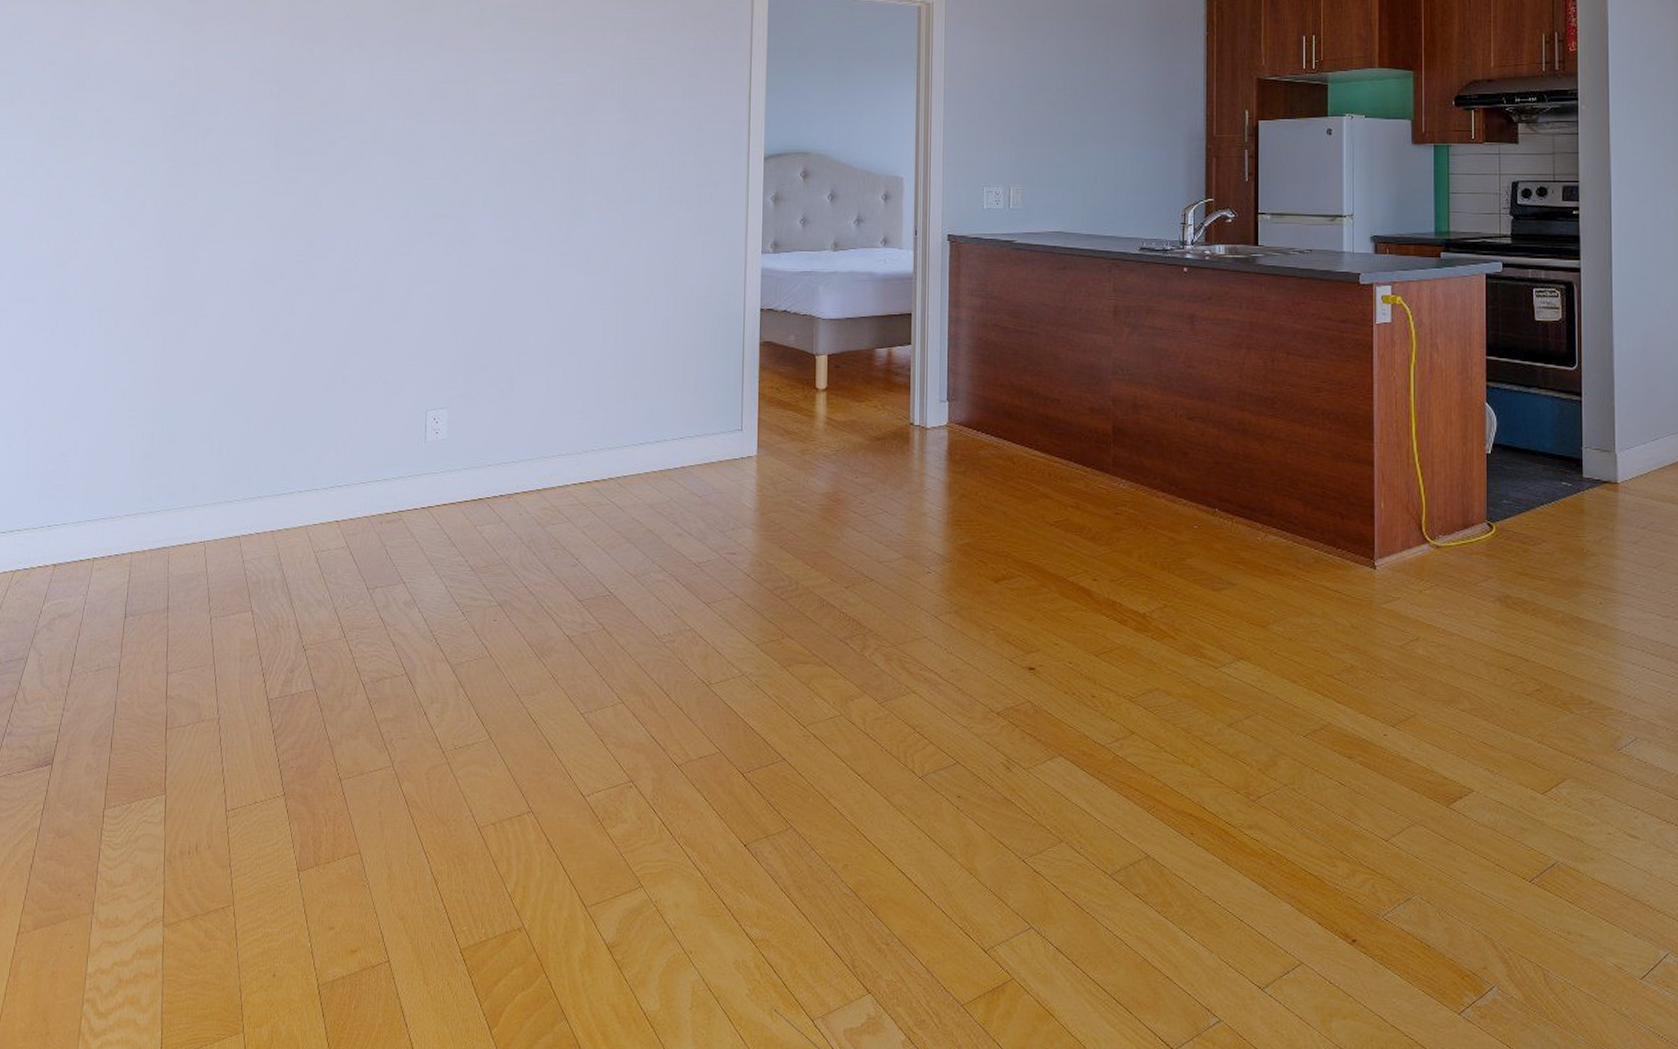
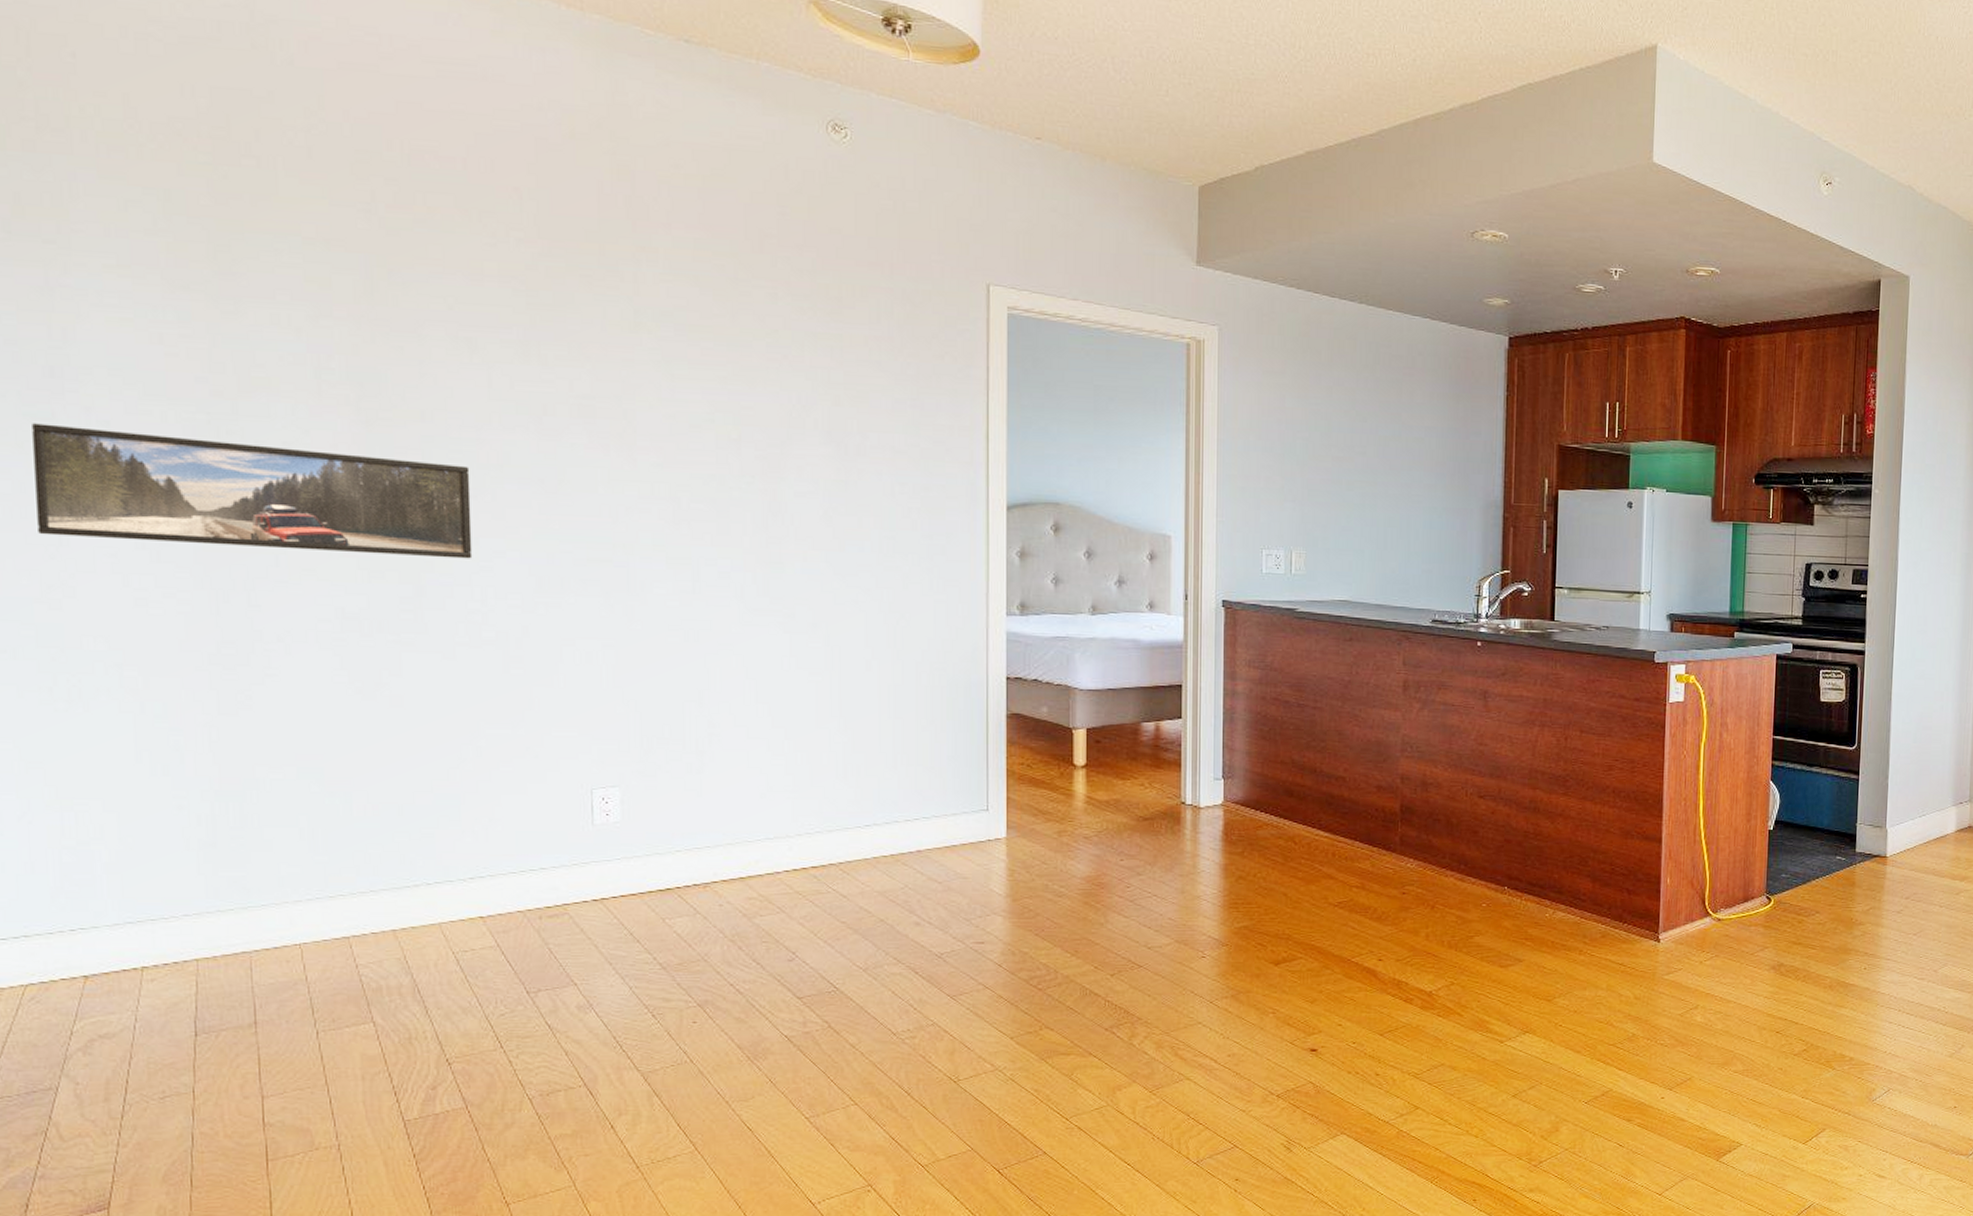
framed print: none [57,124,353,218] -> present [32,423,473,559]

